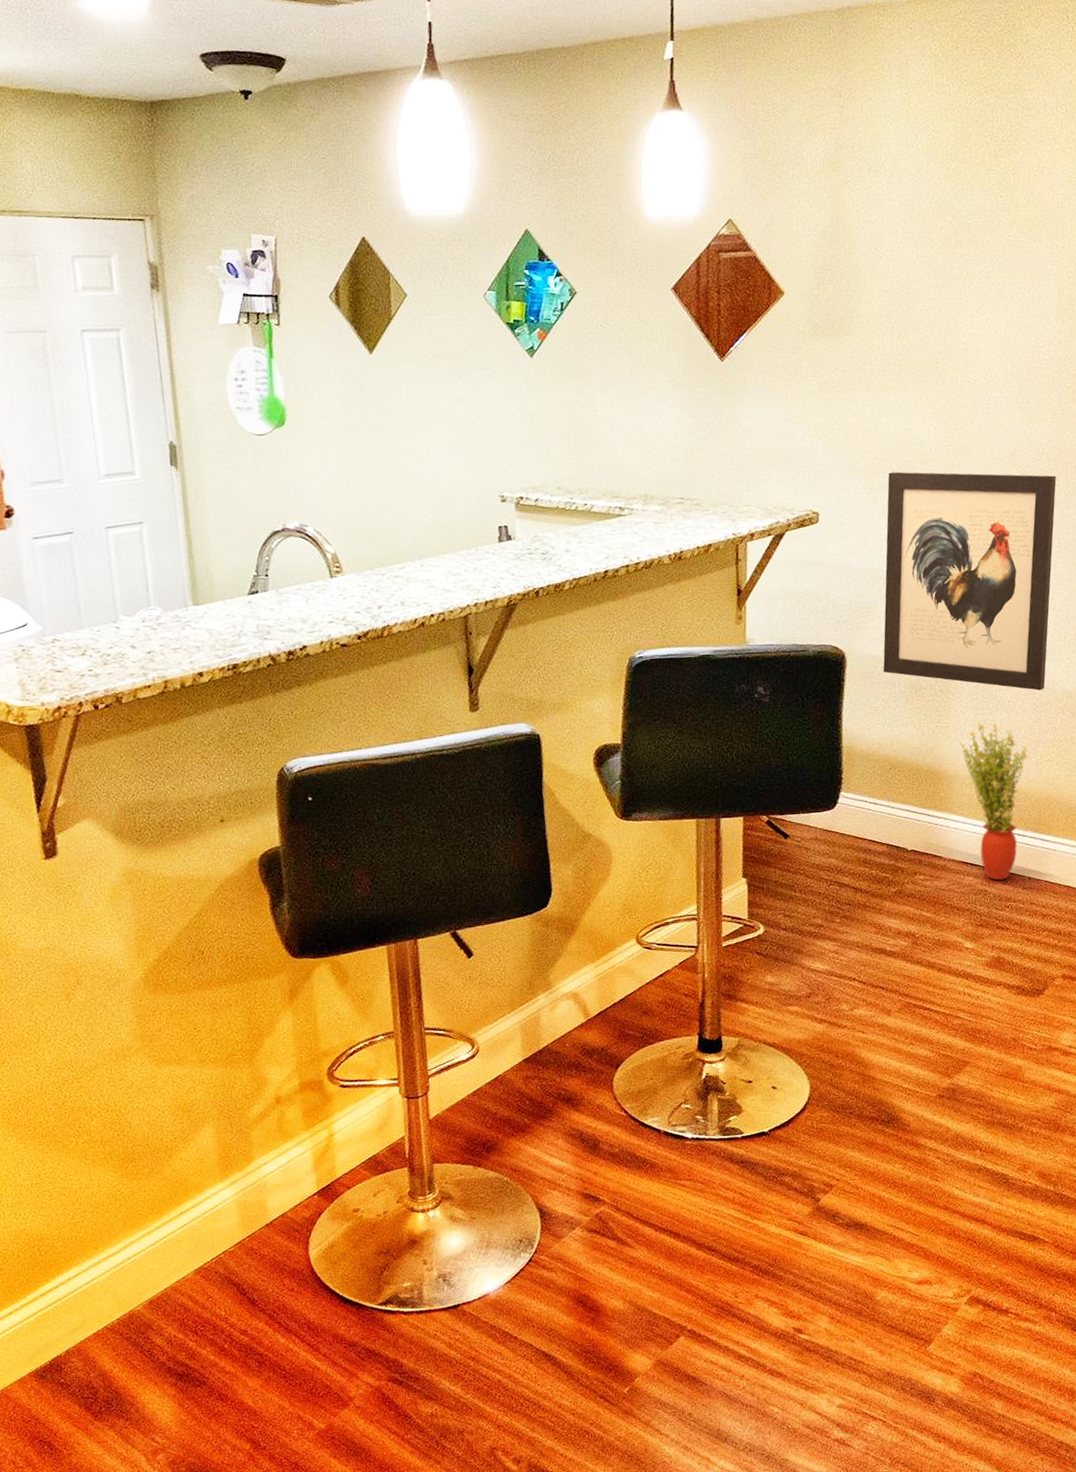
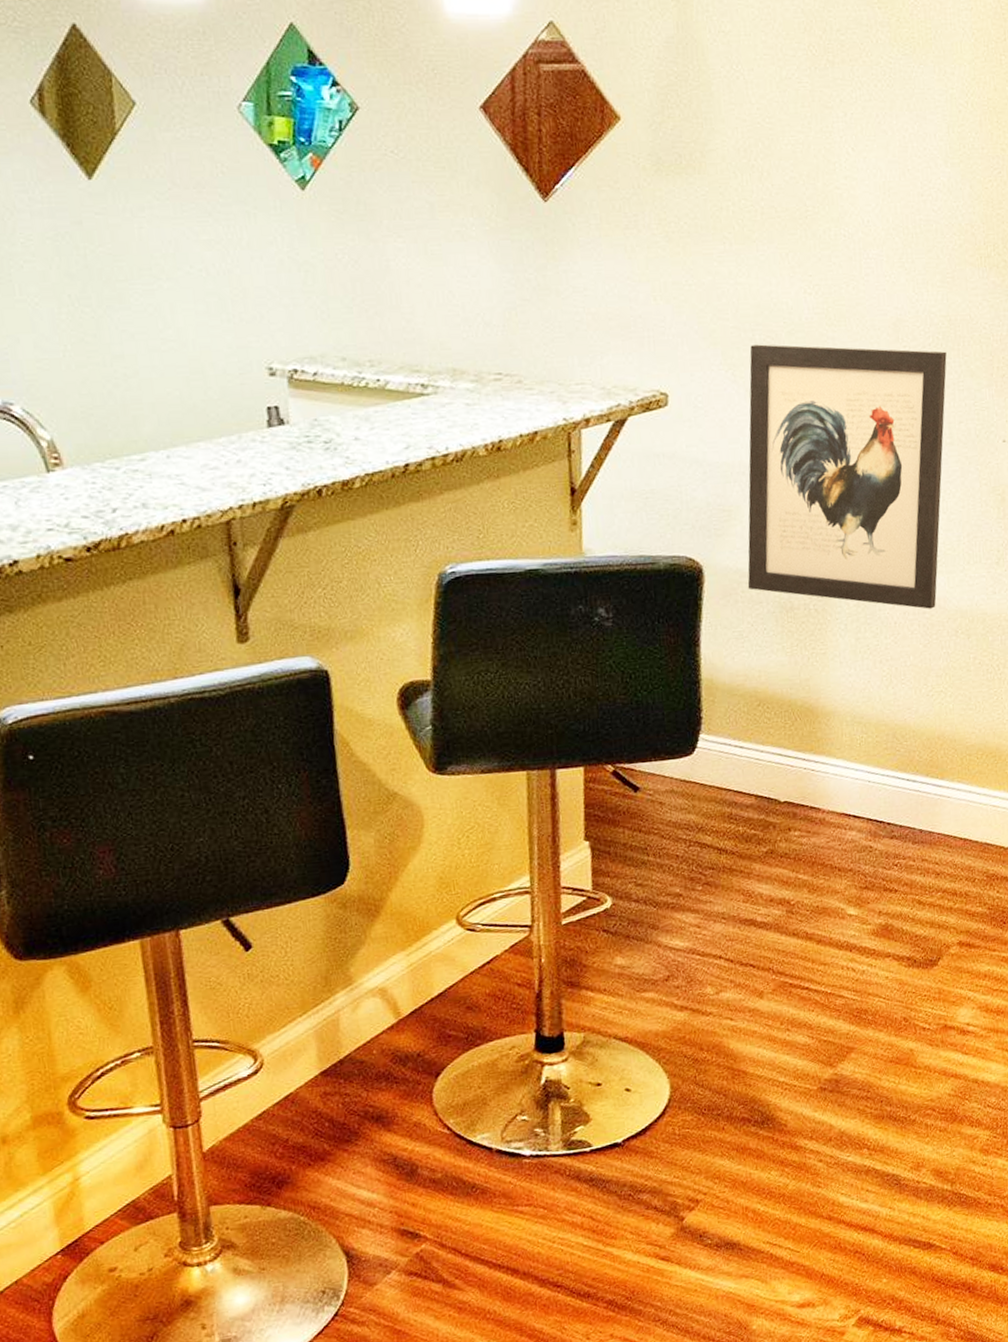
potted plant: present [959,722,1028,881] -> none [838,648,918,835]

